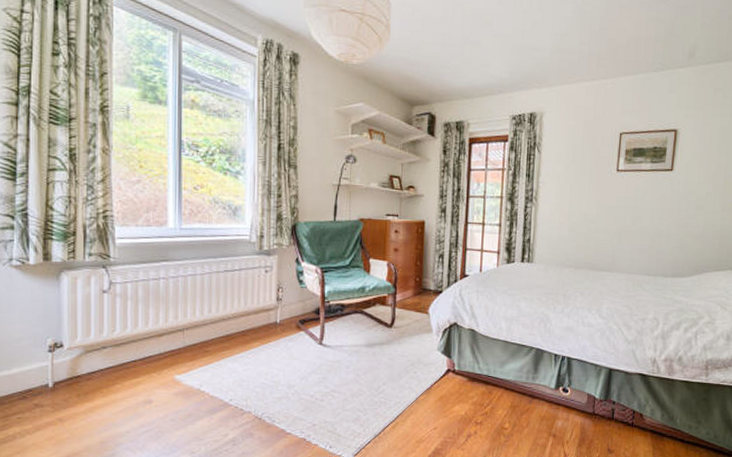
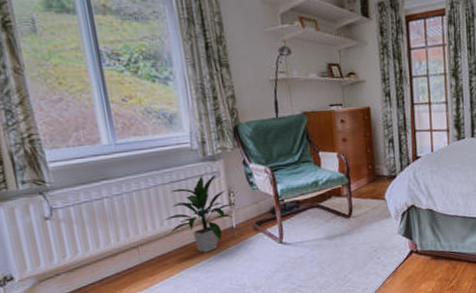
indoor plant: none [211,267,279,345] -> present [162,174,234,253]

